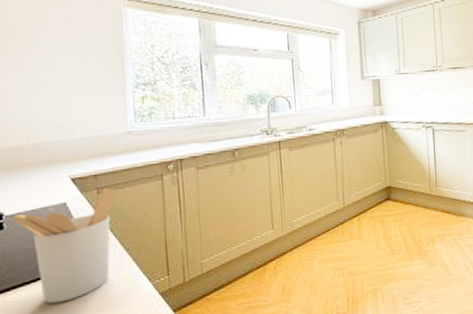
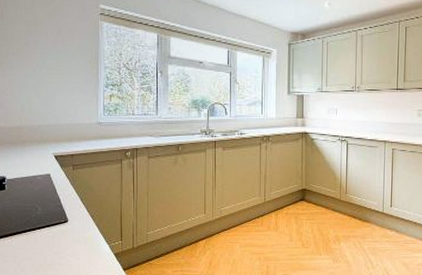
utensil holder: present [11,188,117,304] -> none [11,166,87,251]

